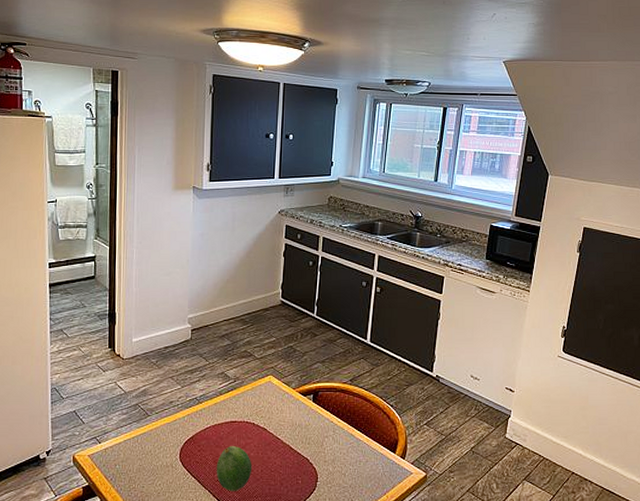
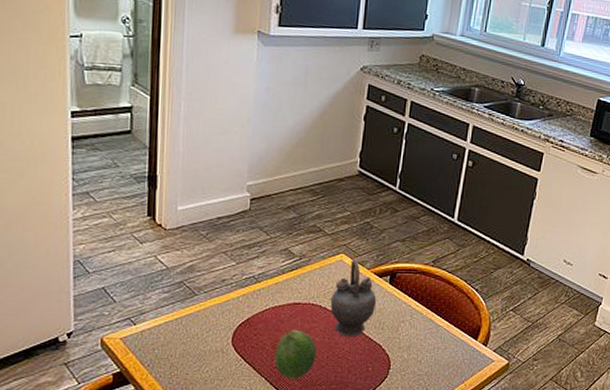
teapot: none [262,380,303,452] -> present [330,258,377,338]

